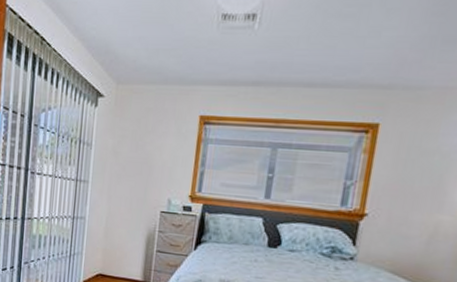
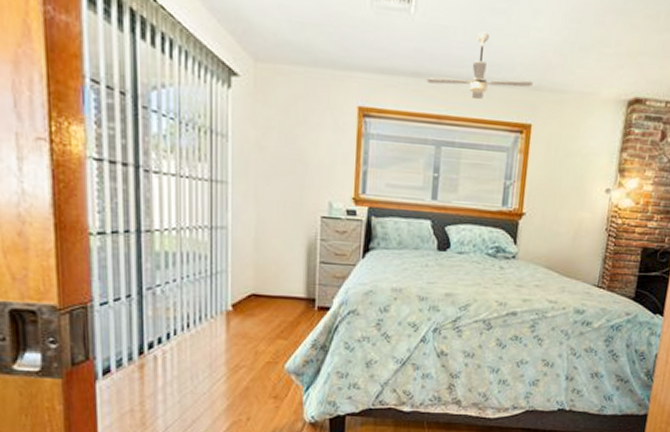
ceiling fan: none [265,37,383,103] -> present [426,31,533,100]

